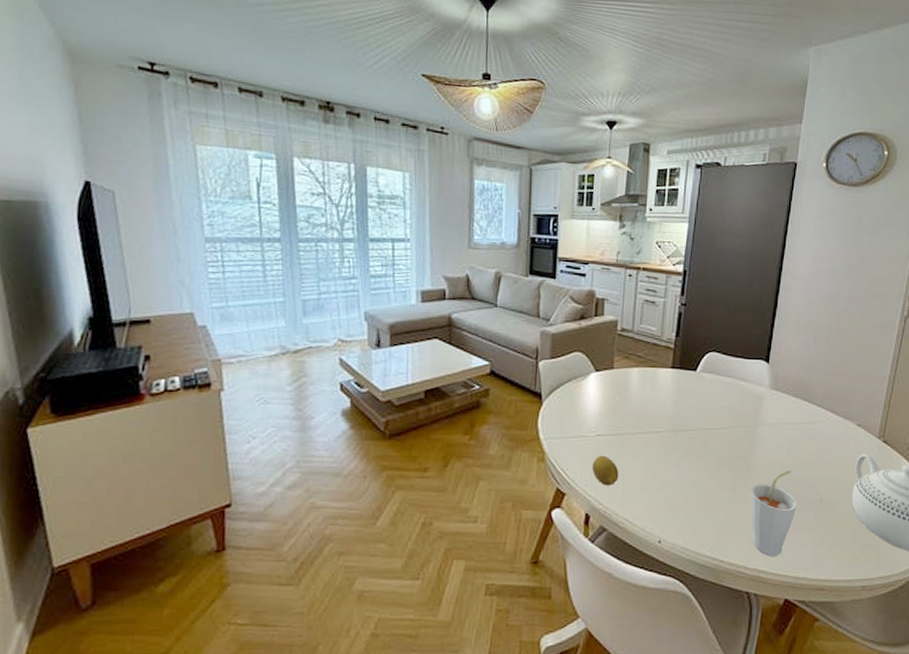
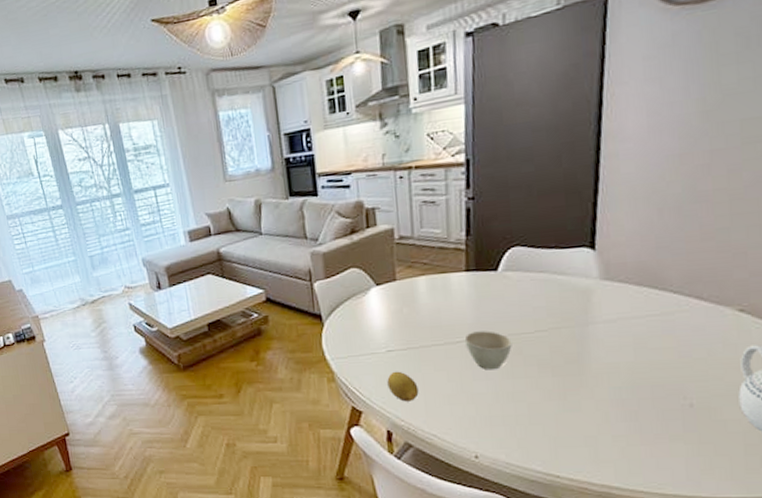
cup: none [663,424,700,460] -> present [464,330,512,370]
cup: present [751,470,798,556] -> none [587,371,656,471]

